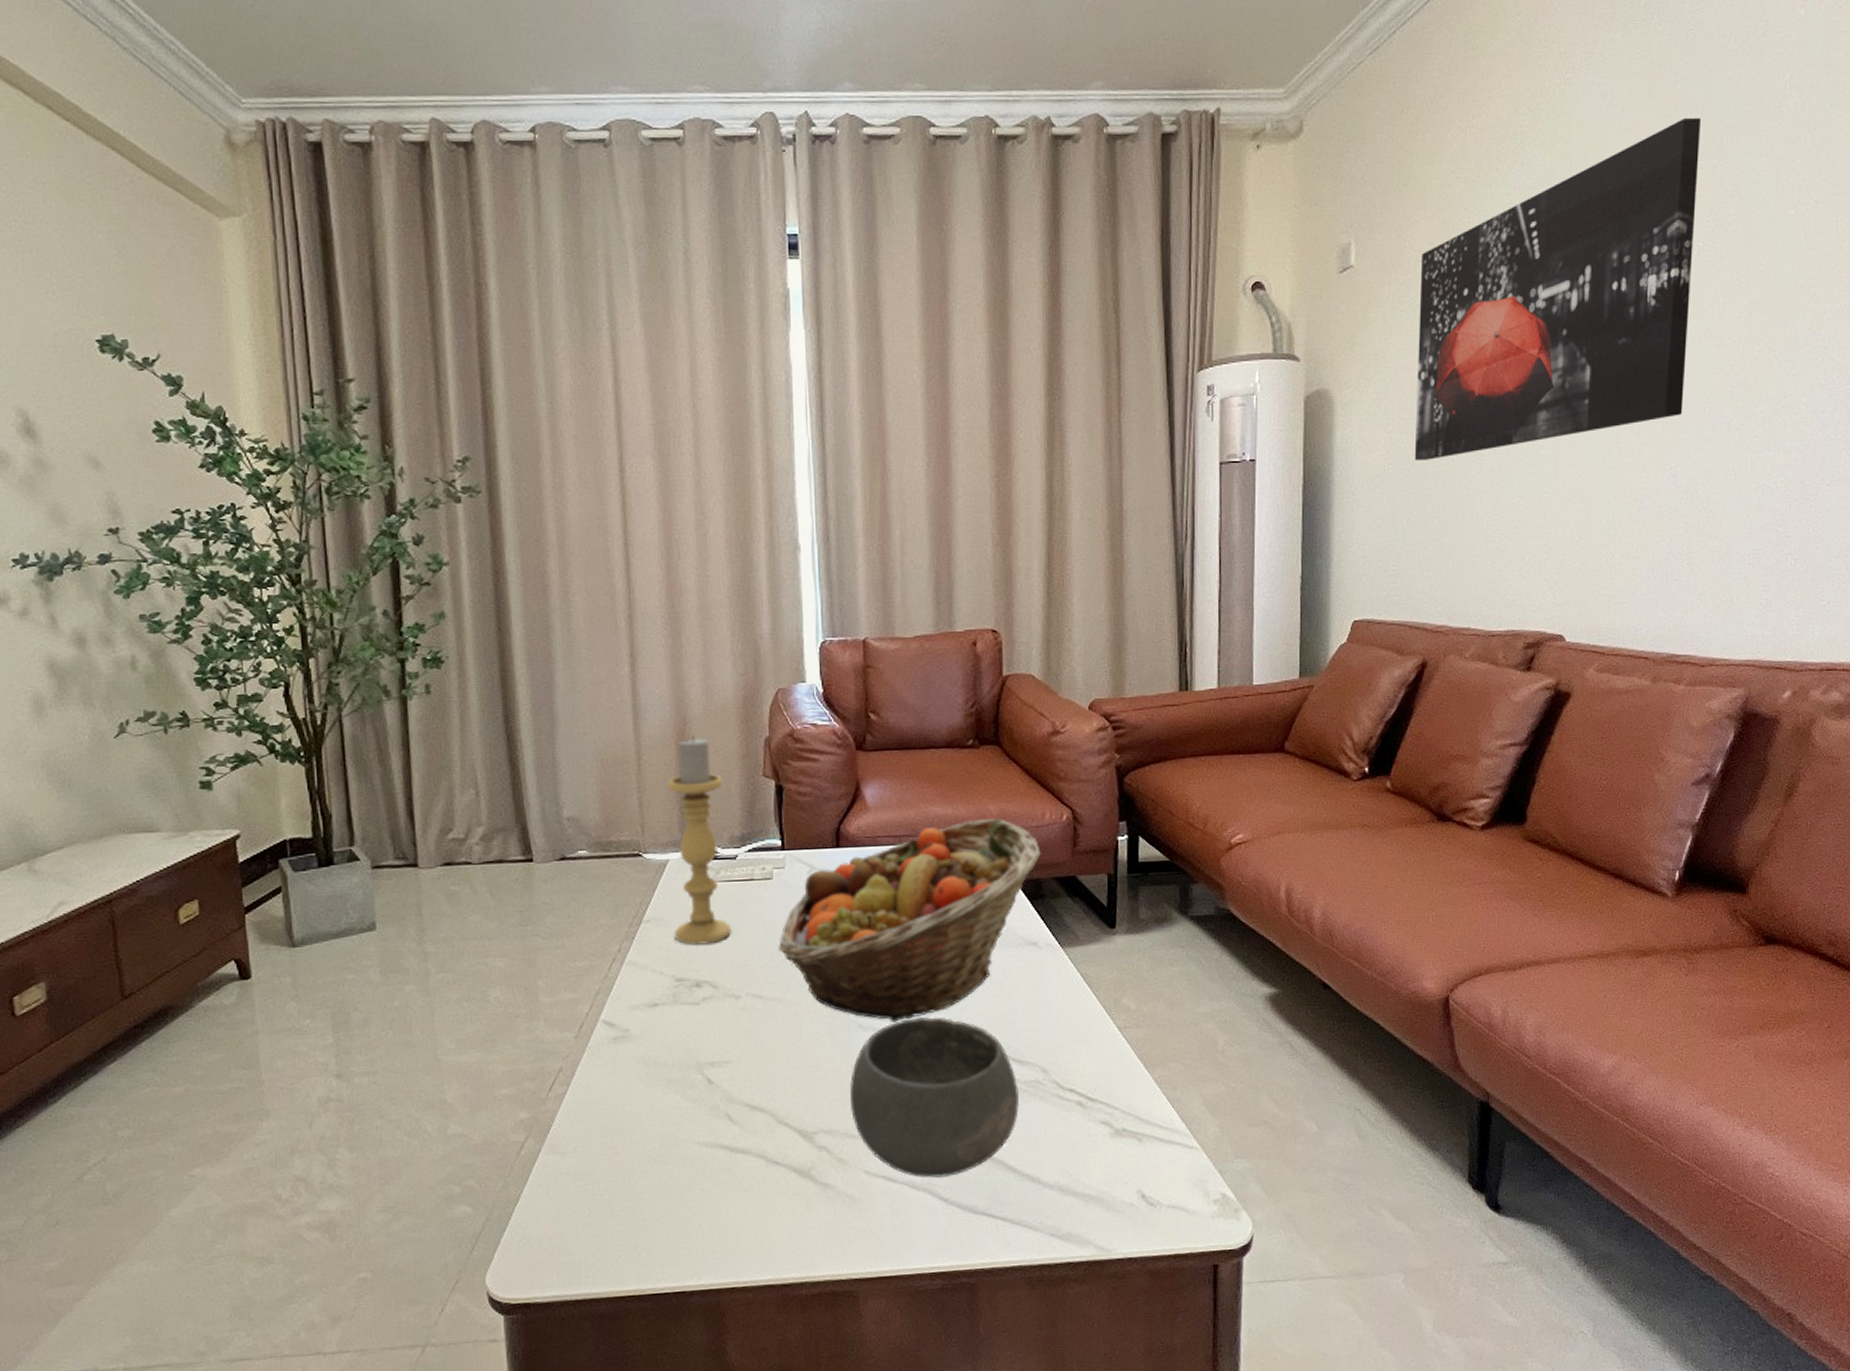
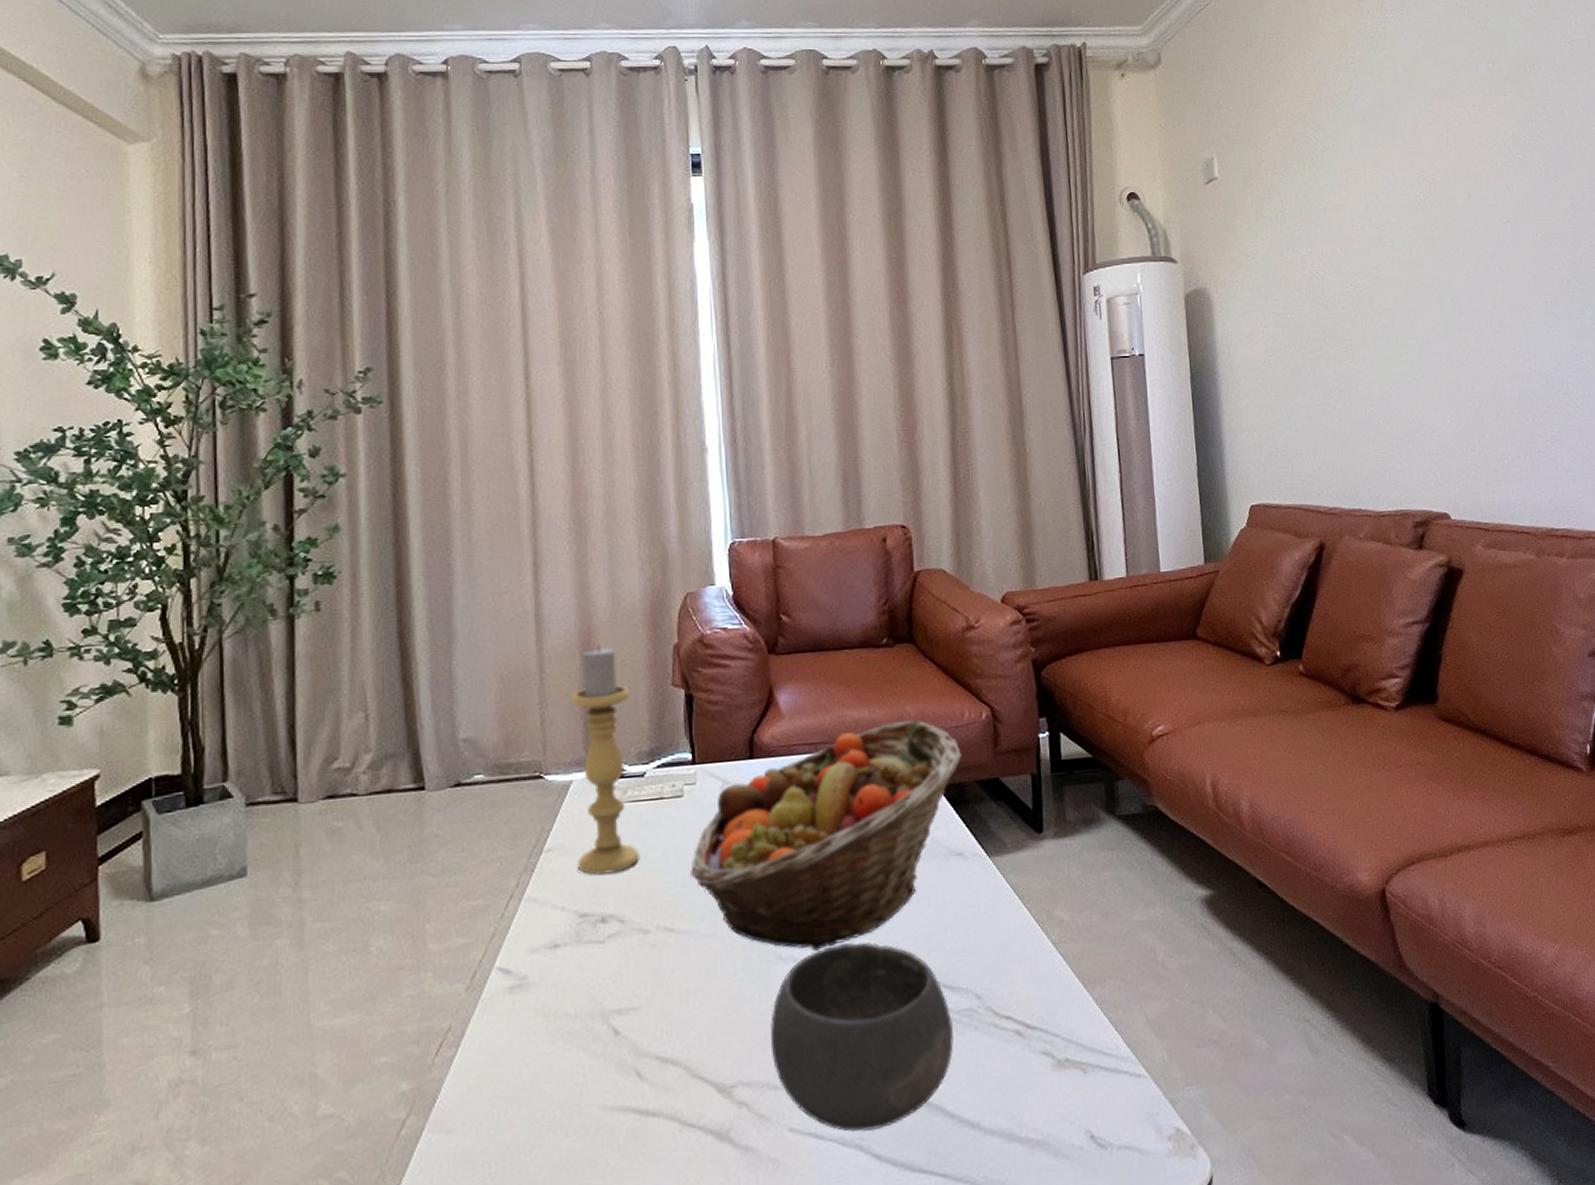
wall art: present [1414,117,1700,460] -> none [1277,50,1527,352]

